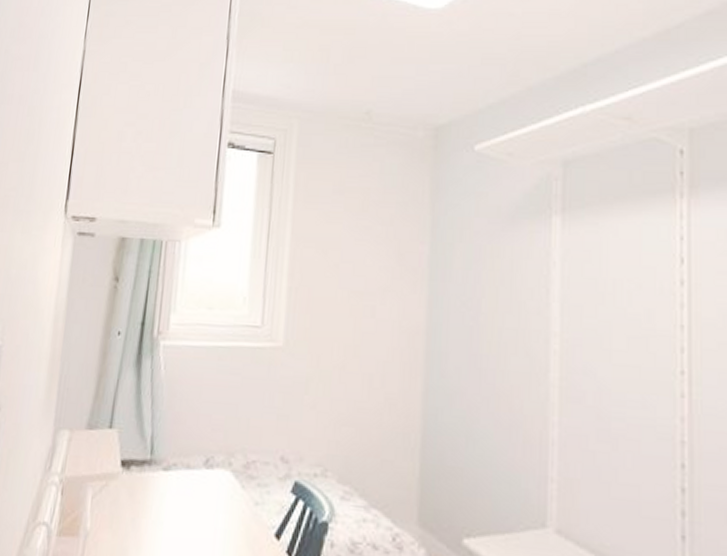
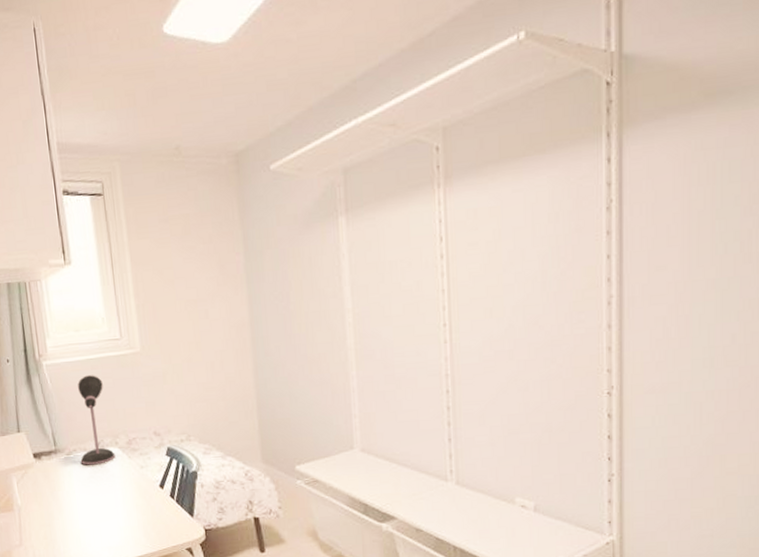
desk lamp: none [179,367,229,490] -> present [78,375,116,465]

